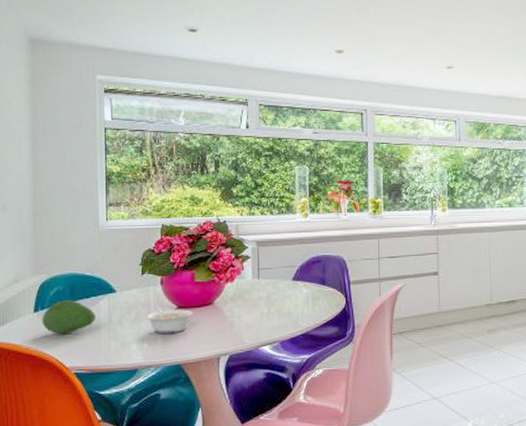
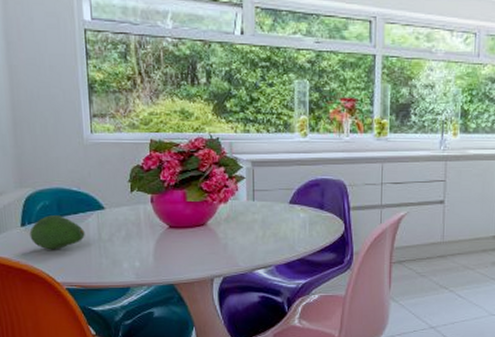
legume: present [146,306,193,334] -> none [137,225,185,253]

